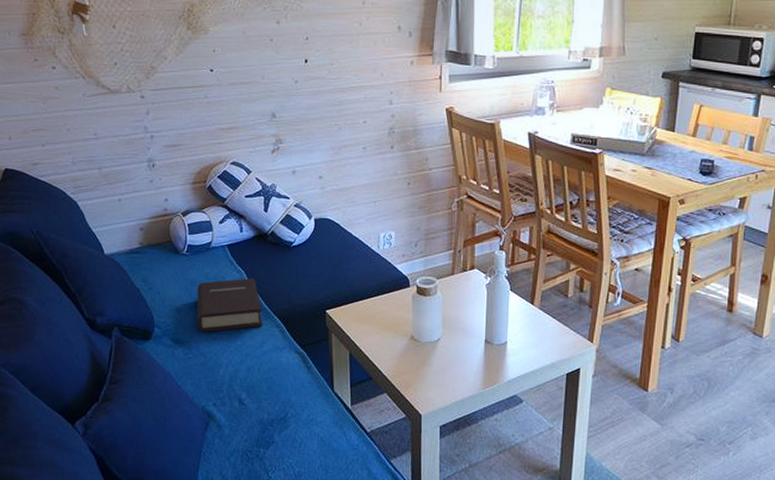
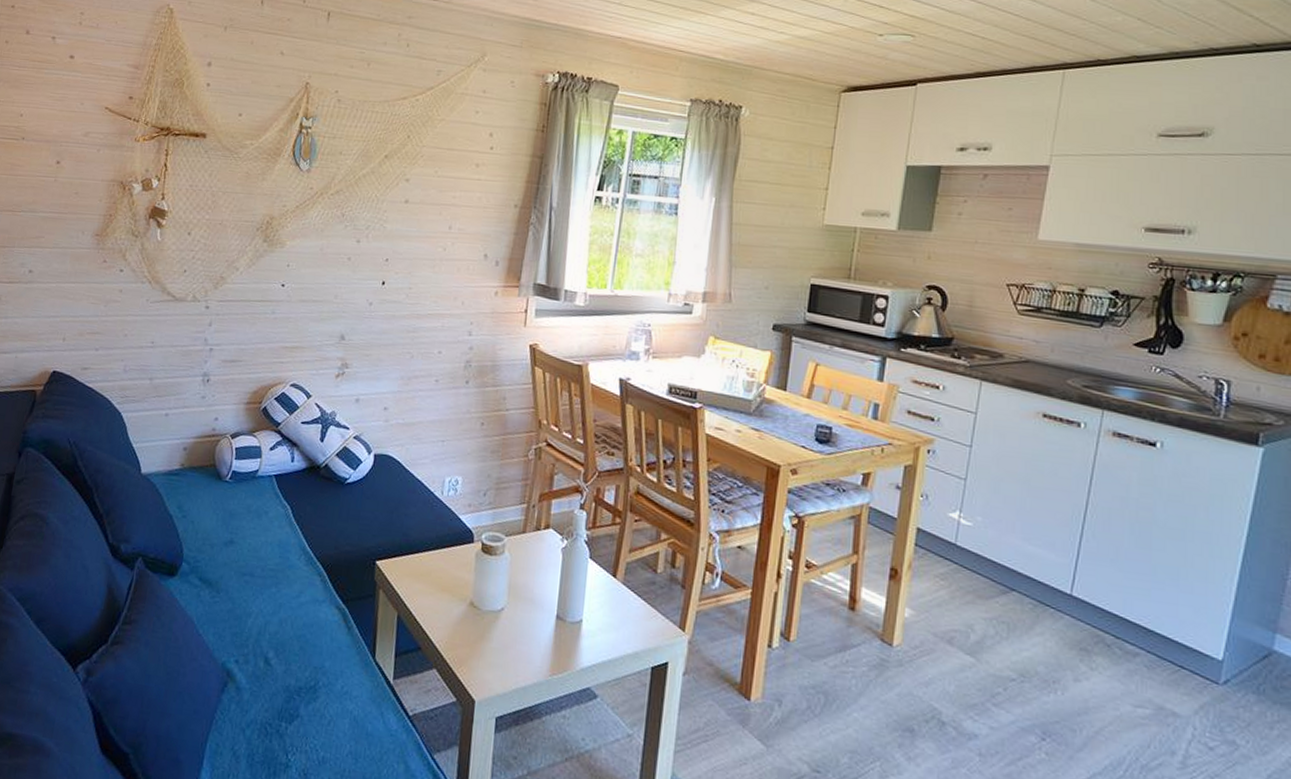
book: present [197,278,263,333] -> none [230,514,304,574]

